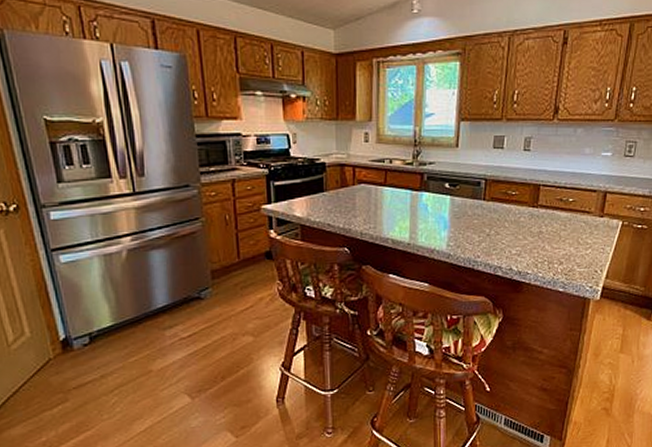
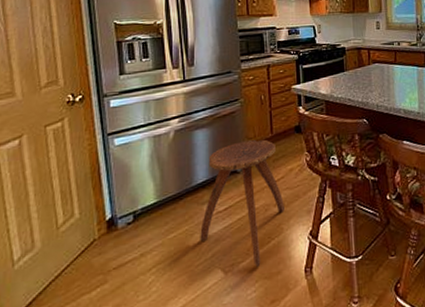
stool: none [163,264,254,394] -> present [200,139,284,267]

